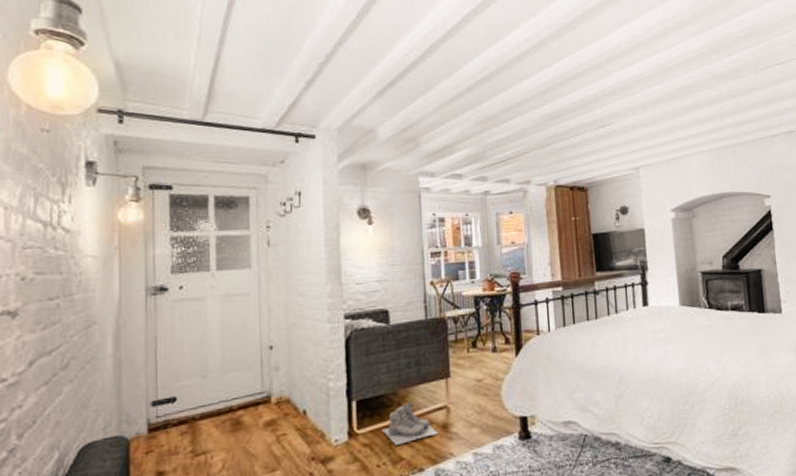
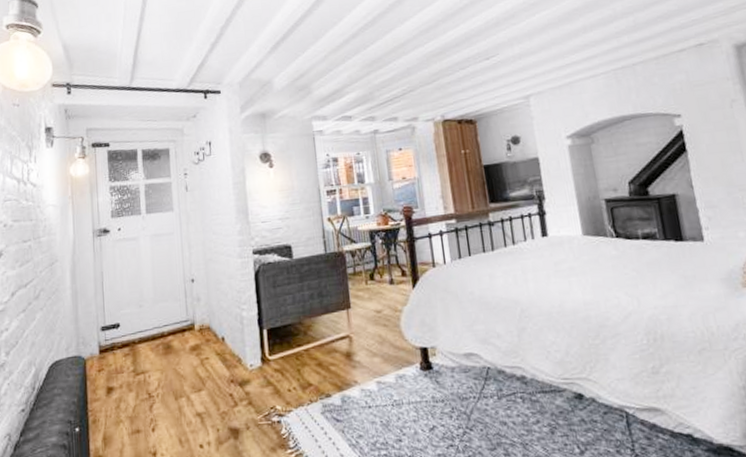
boots: present [381,401,439,445] -> none [290,330,343,372]

